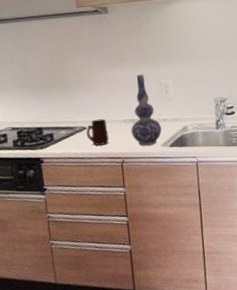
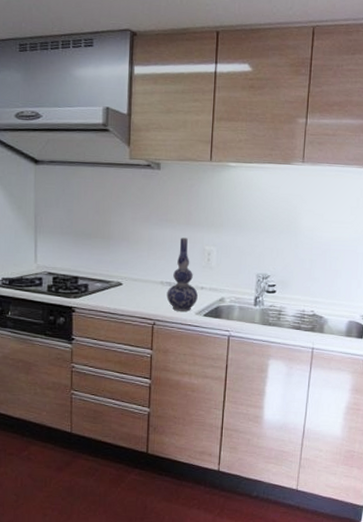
mug: present [86,118,109,146] -> none [121,277,143,304]

